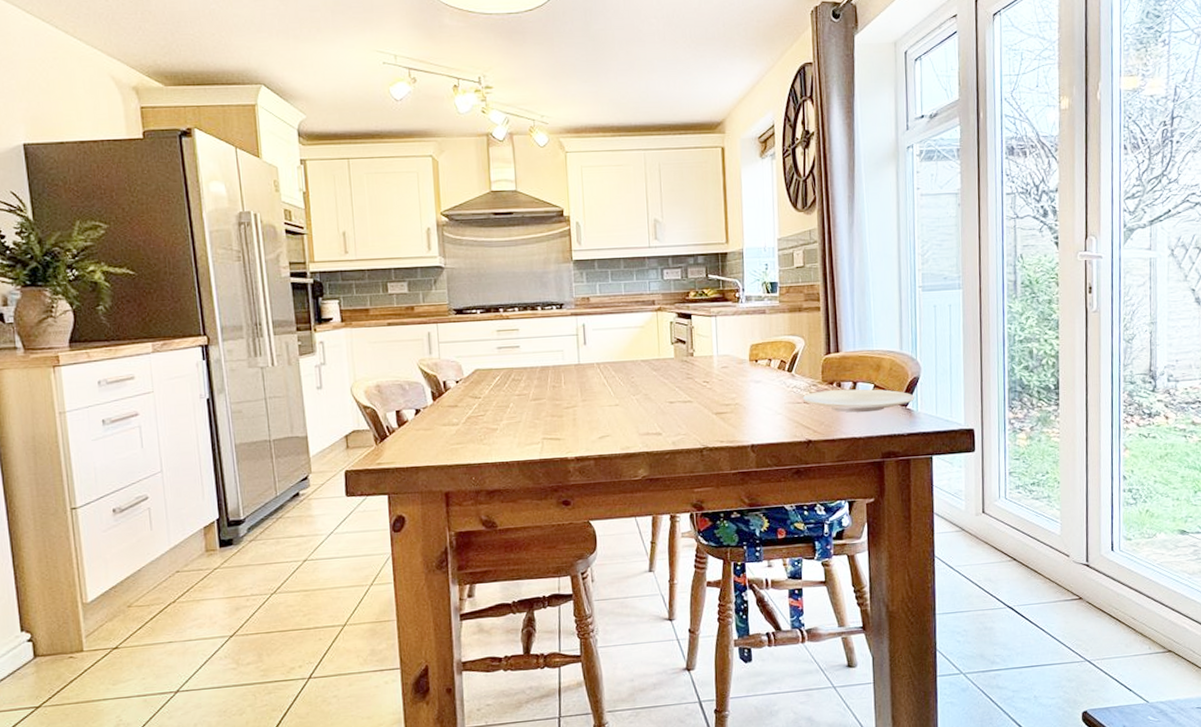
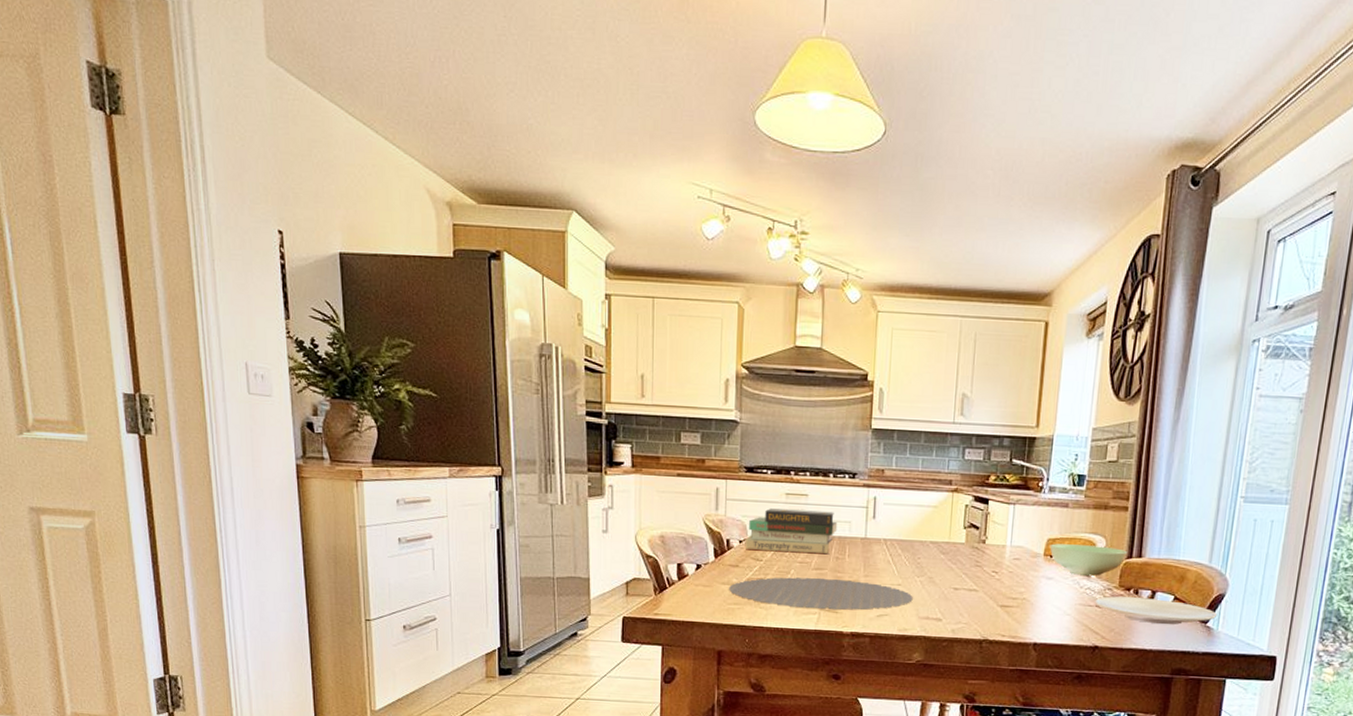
place mat: none [450,406,631,440] -> present [729,577,913,611]
books: none [461,343,551,388] -> present [744,508,838,555]
bowl: none [754,346,825,376] -> present [1050,543,1127,576]

